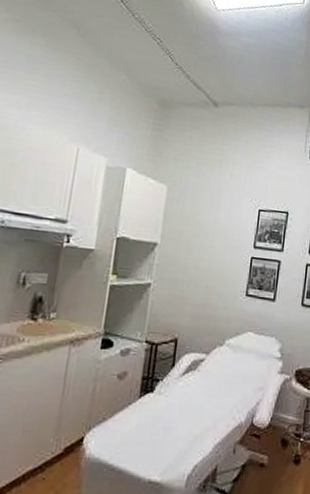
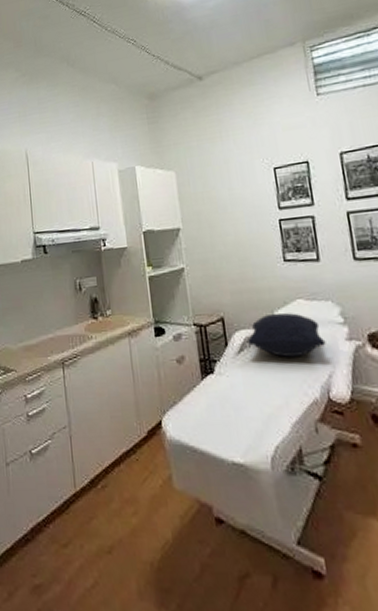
pillow: none [194,341,262,385] -> present [248,313,326,358]

